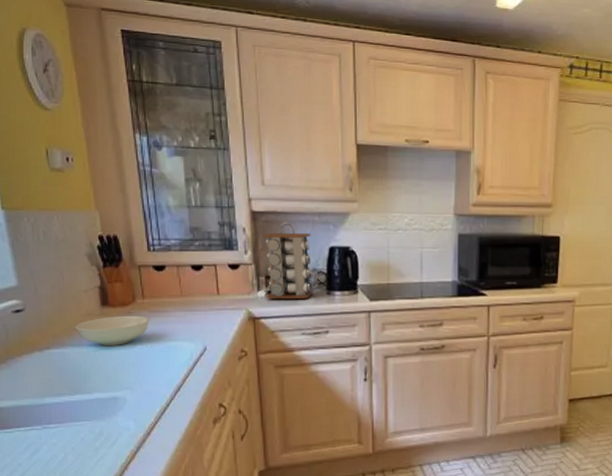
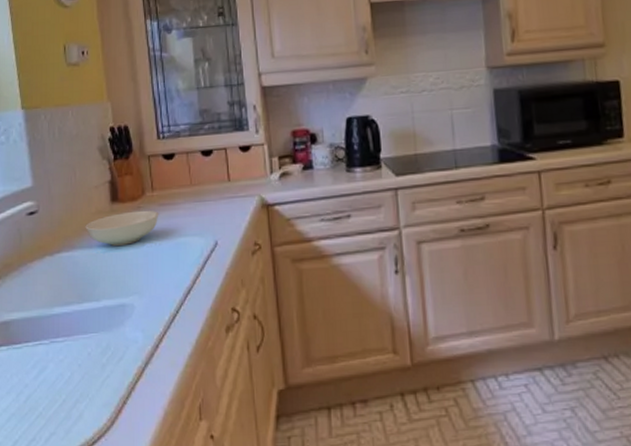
spice rack: present [263,222,314,300] -> none [274,94,332,183]

